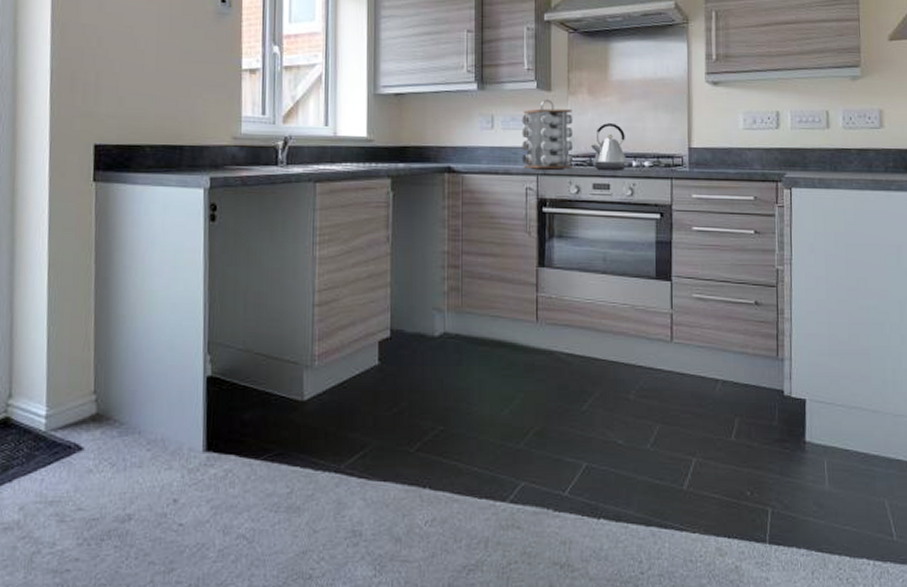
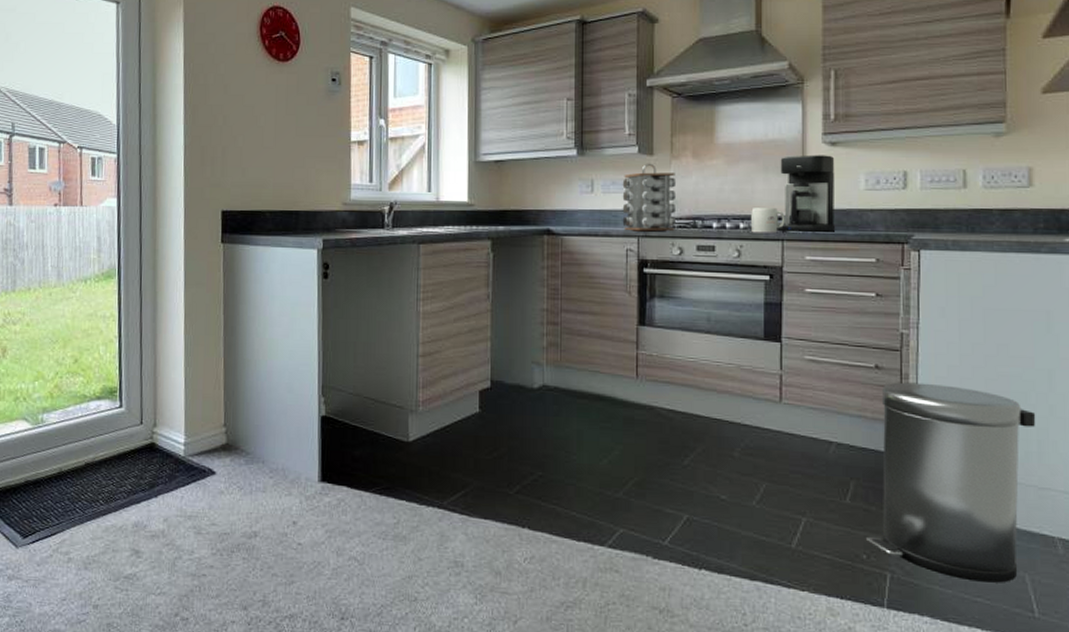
kettle: present [590,122,628,172] -> none [694,185,735,233]
mug: none [643,146,674,172] -> present [751,208,785,233]
coffee maker: none [666,93,718,171] -> present [776,155,835,233]
pedal bin: none [749,317,891,510] -> present [865,382,1036,583]

